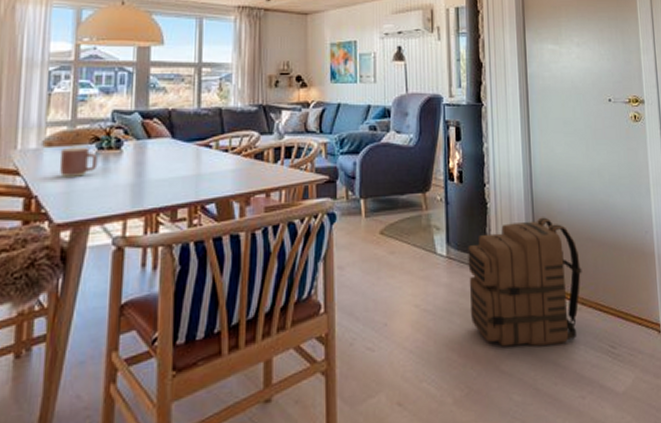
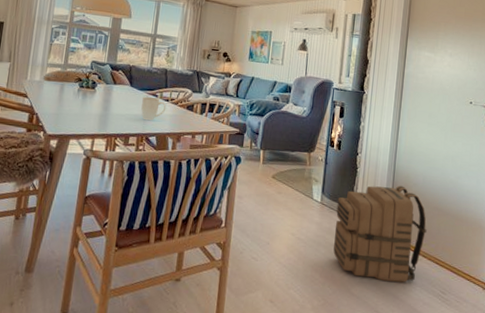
mug: present [59,146,97,177] -> none [53,83,79,104]
mug: none [191,150,226,183] -> present [141,97,166,121]

